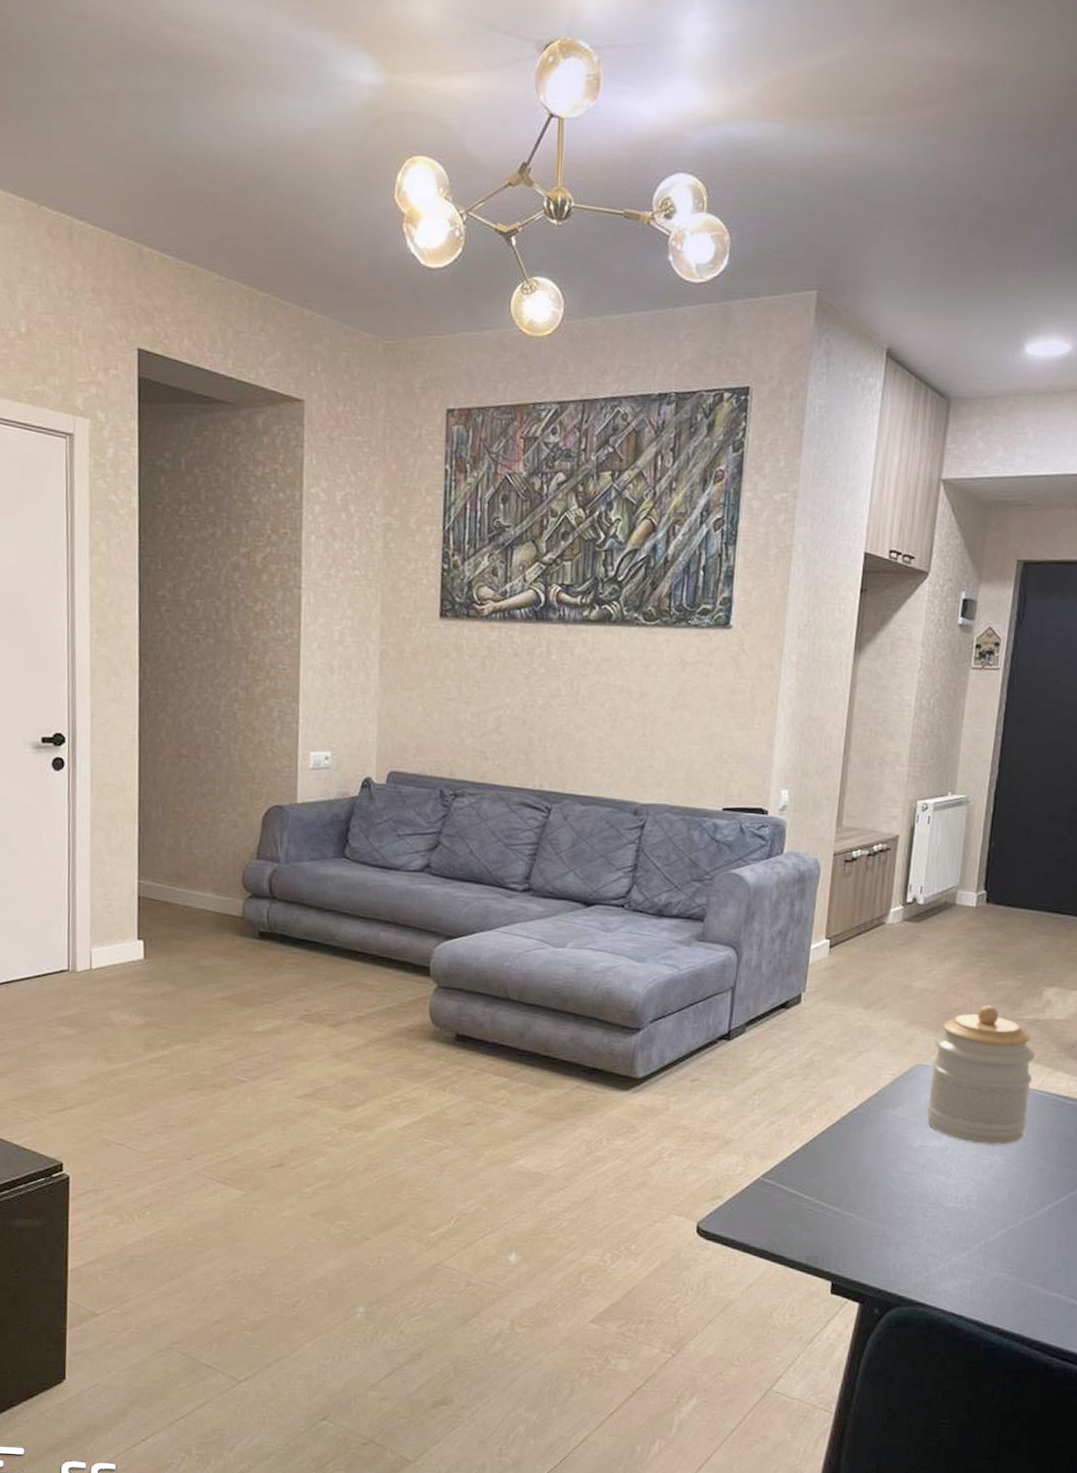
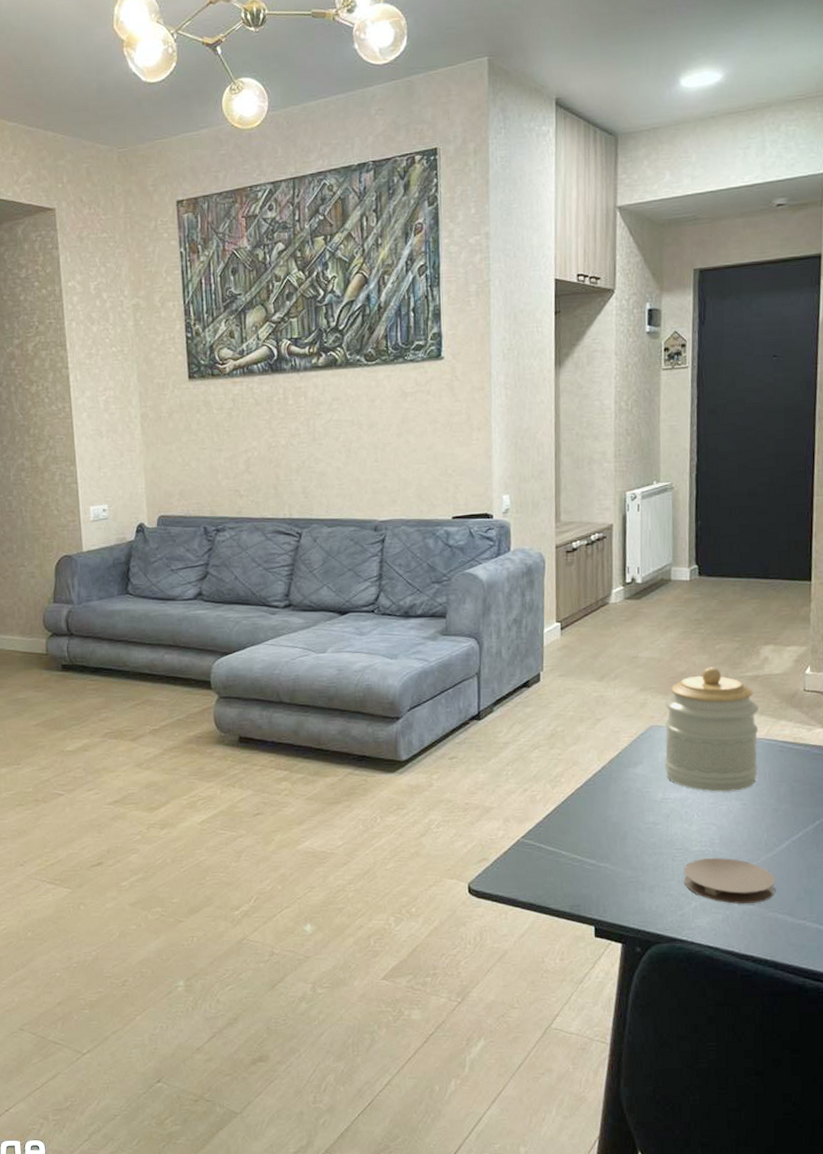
coaster: none [933,1216,1032,1271] -> present [683,858,775,904]

